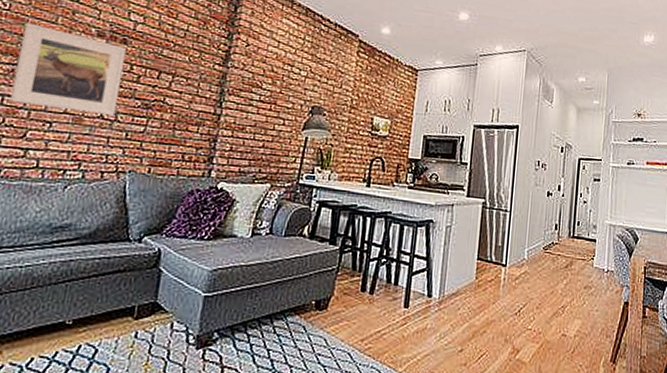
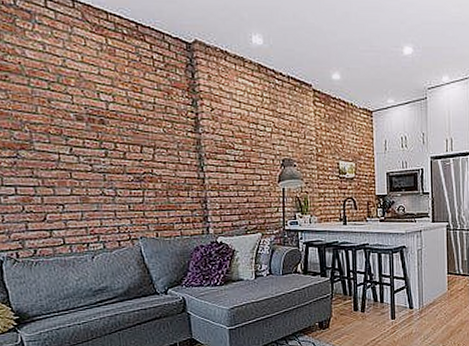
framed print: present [10,22,126,116] -> none [10,116,114,192]

